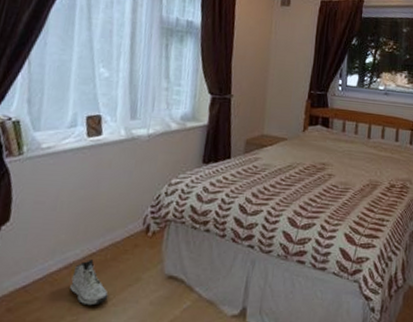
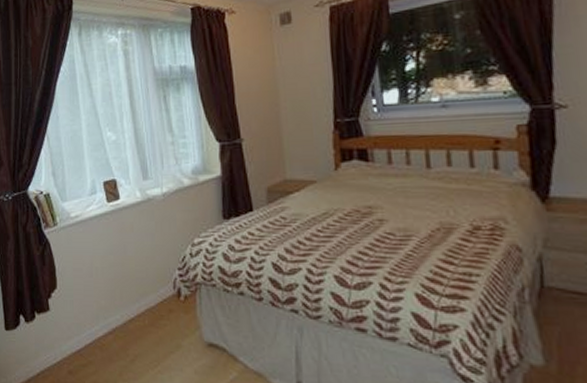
sneaker: present [70,258,108,306] -> none [117,324,153,372]

